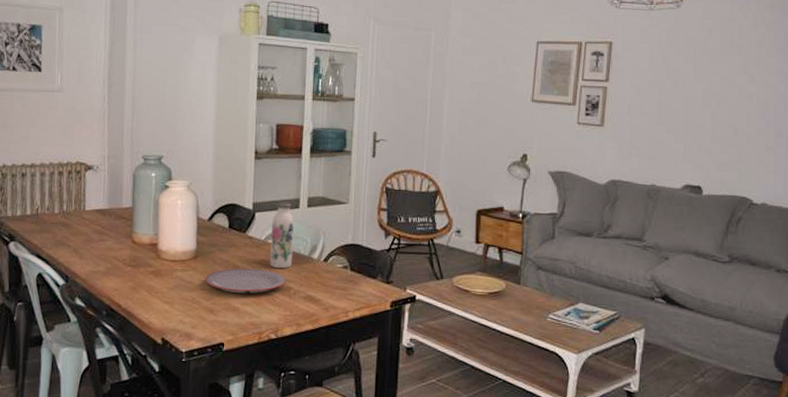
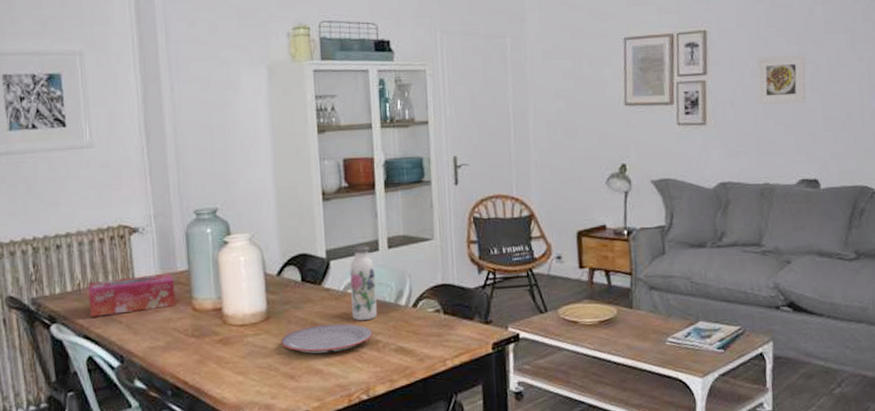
tissue box: none [43,207,119,240] -> present [88,273,176,317]
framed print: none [653,71,700,116] -> present [757,54,806,105]

